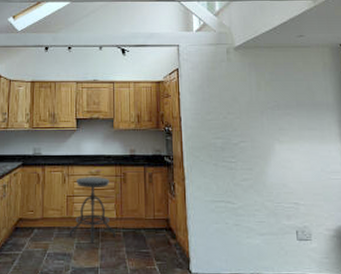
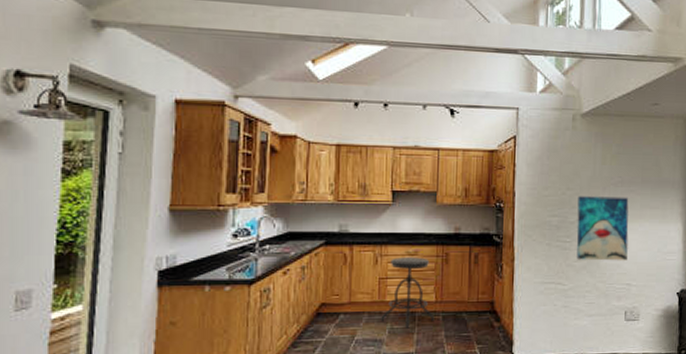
wall art: none [238,119,292,180] -> present [576,196,629,261]

